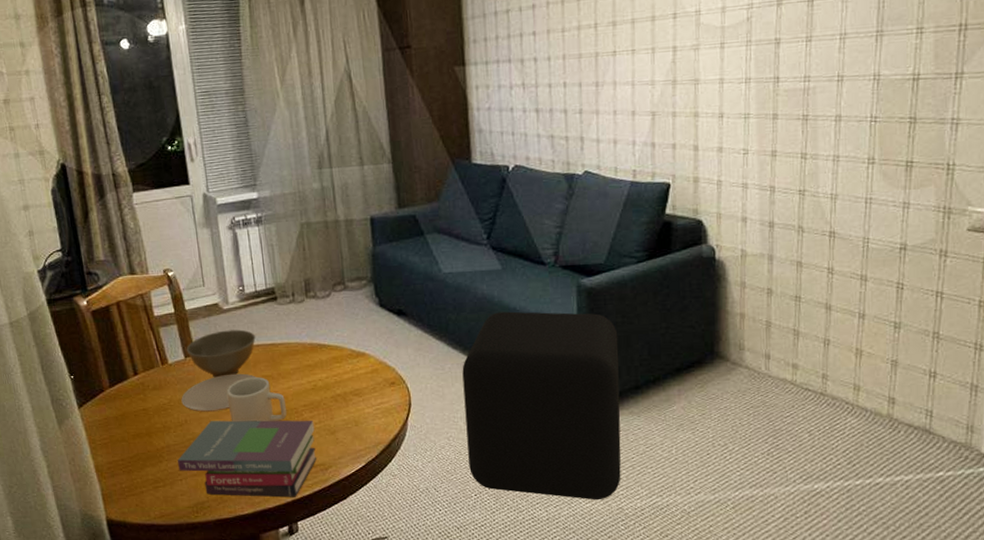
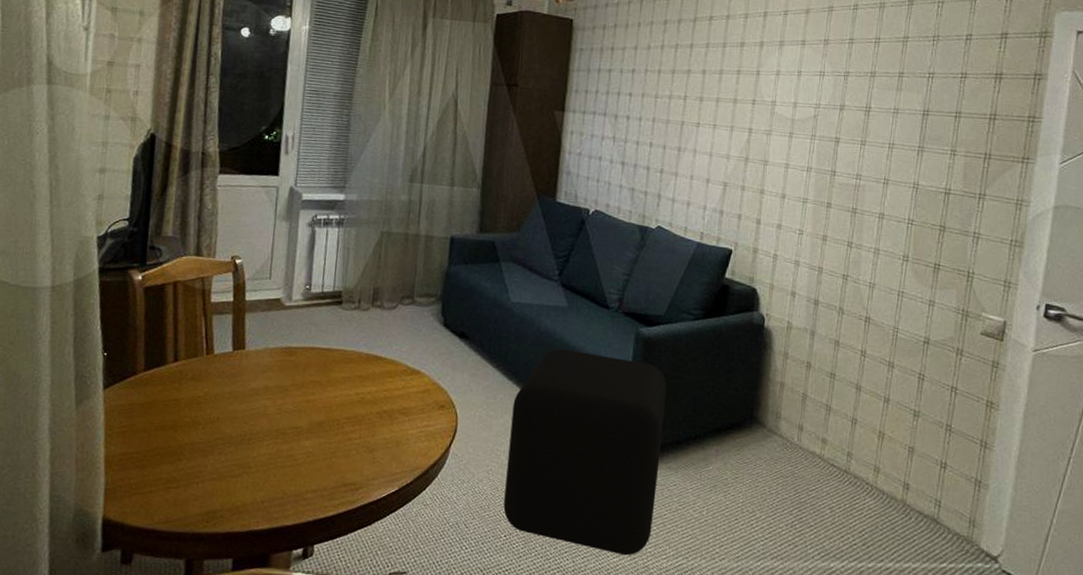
books: present [178,420,317,497] -> none [198,422,354,517]
plate: present [181,373,256,412] -> none [218,373,304,413]
bowl: present [186,329,256,378] -> none [236,327,312,376]
mug: present [226,377,287,422] -> none [266,380,329,432]

